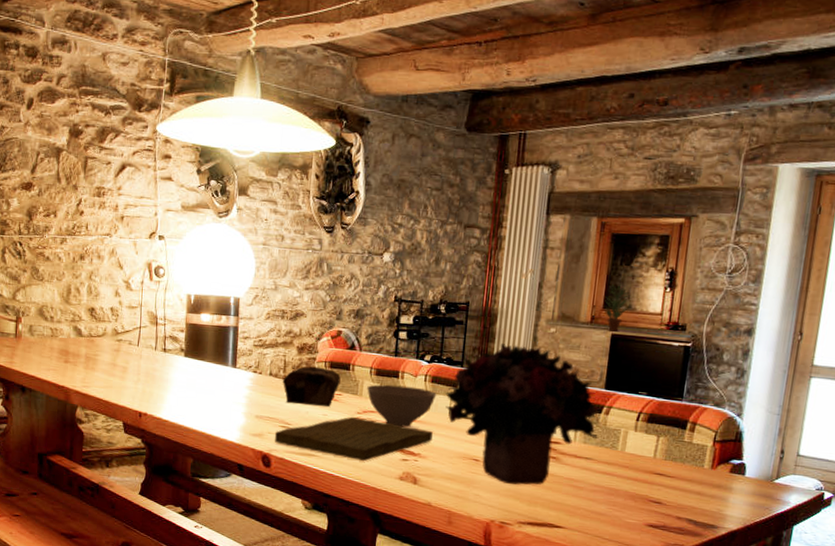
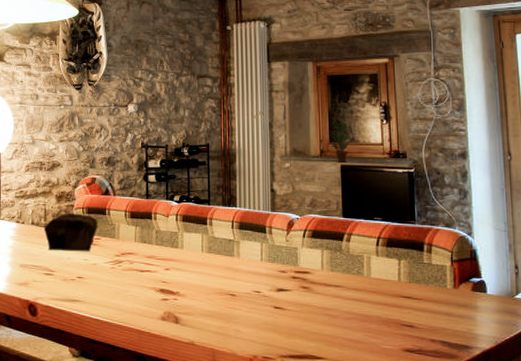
cutting board: present [274,416,433,461] -> none [39,259,189,303]
bowl: present [367,384,437,428] -> none [123,226,189,267]
bouquet: present [445,342,599,485] -> none [197,179,344,317]

